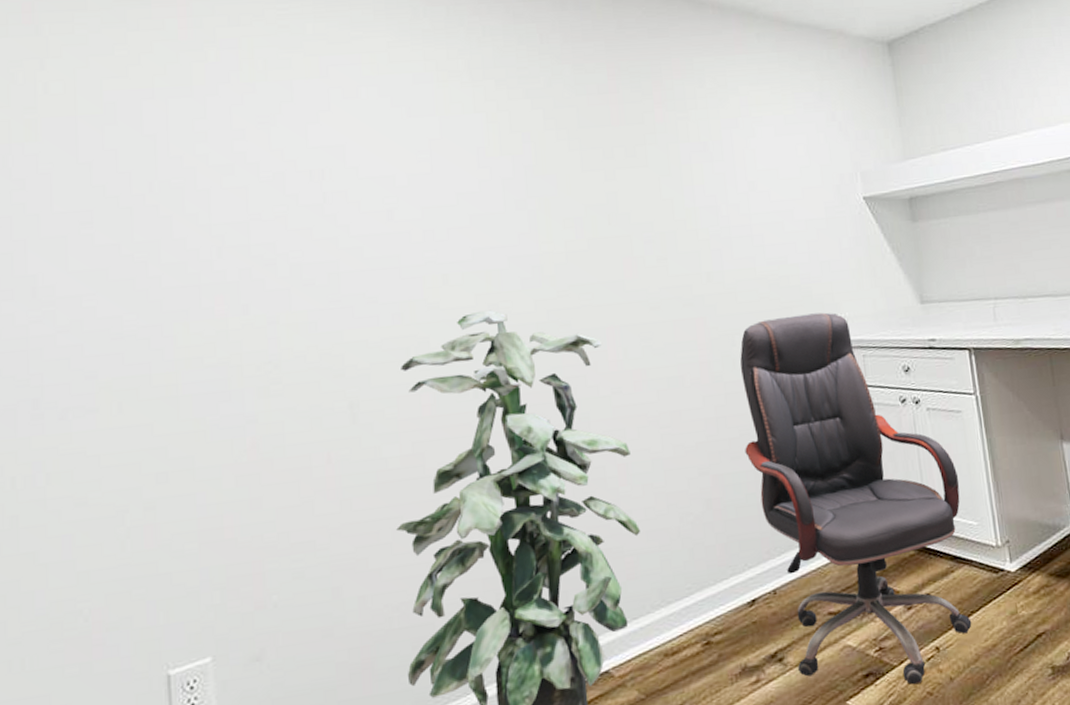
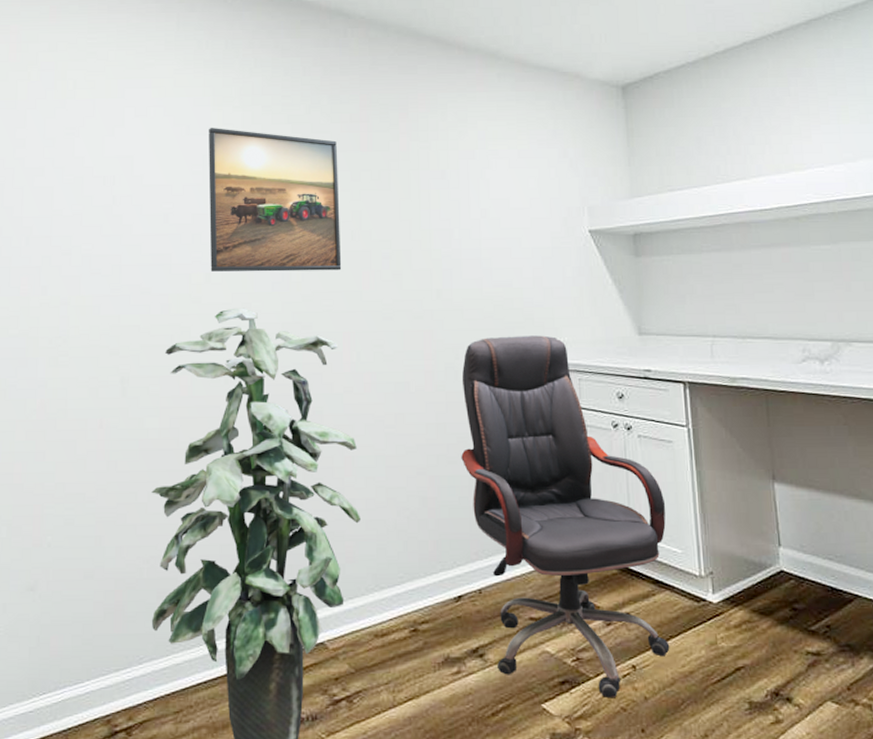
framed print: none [434,107,600,272] -> present [208,128,342,272]

